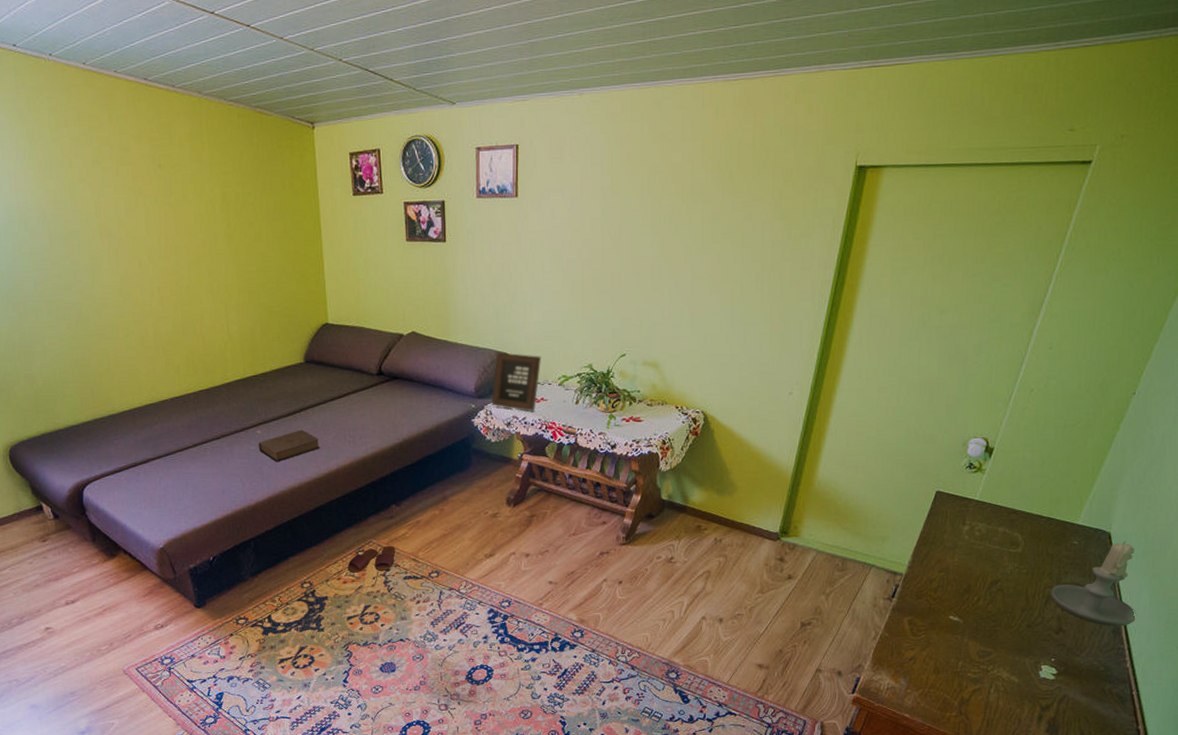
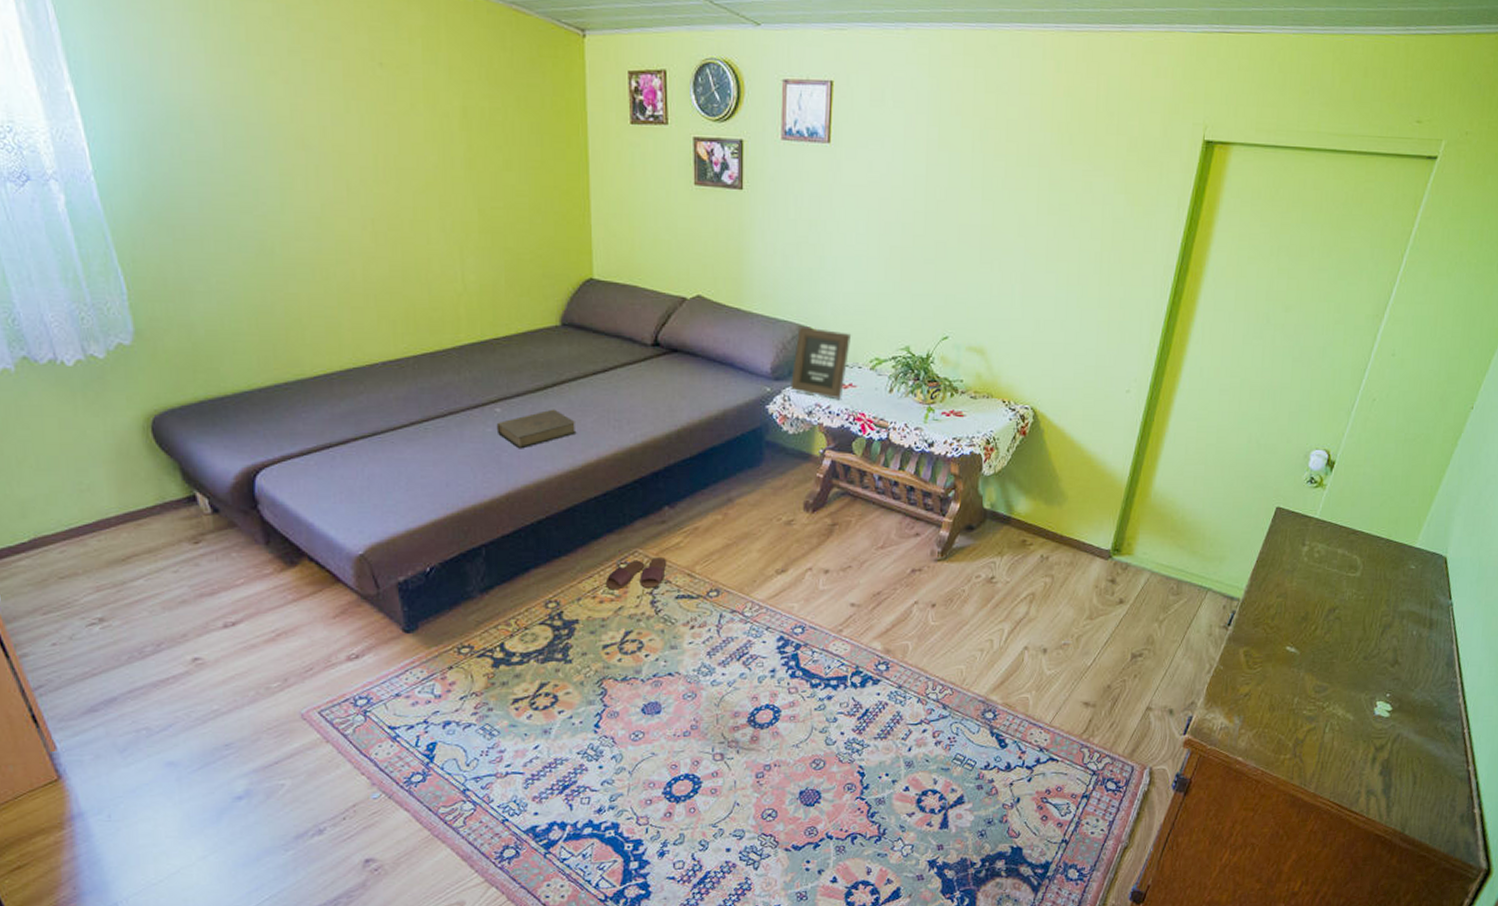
candle: present [1049,541,1137,627] -> none [1386,566,1470,659]

